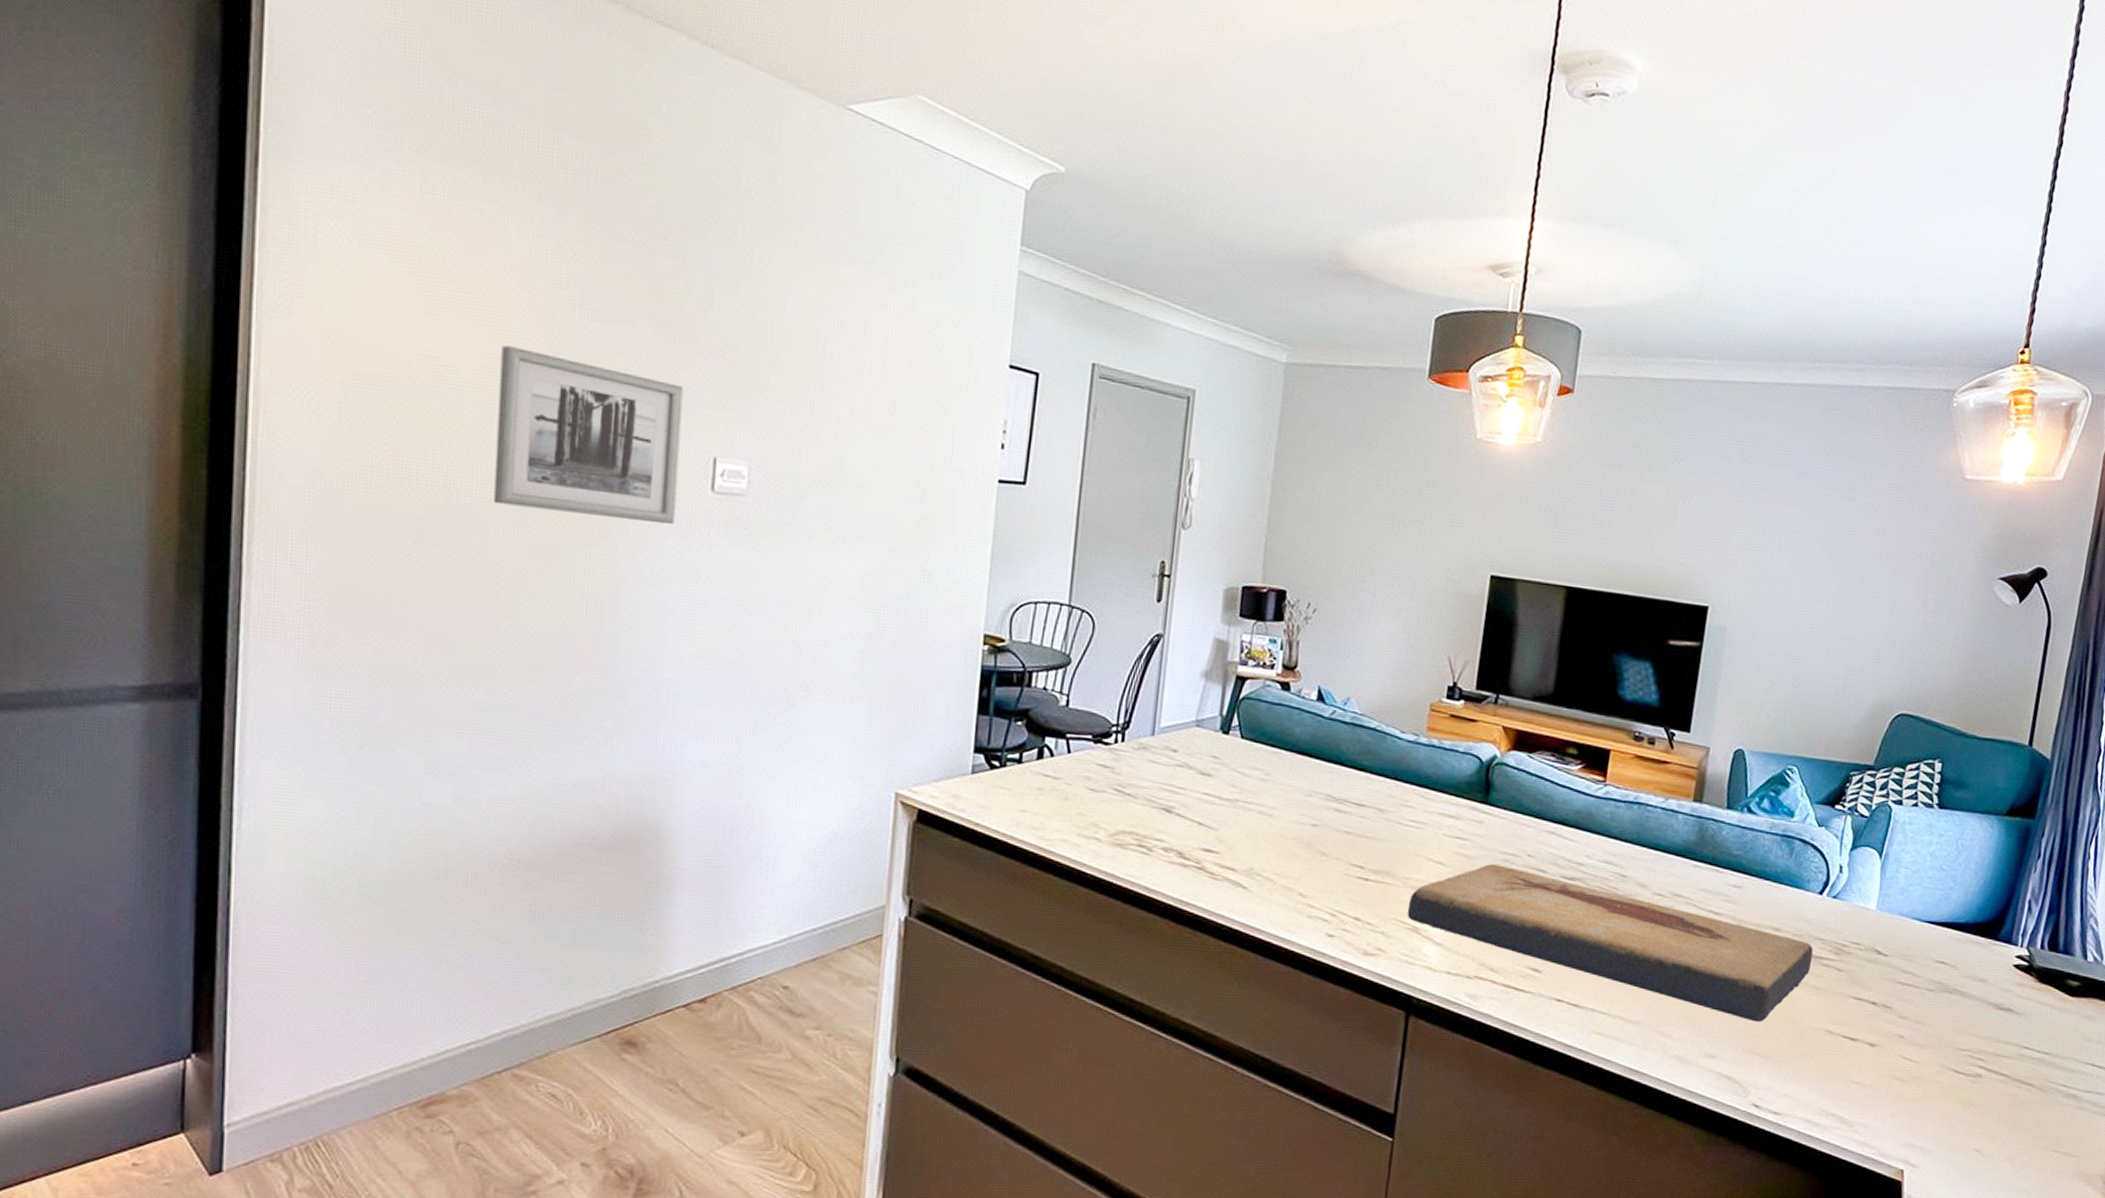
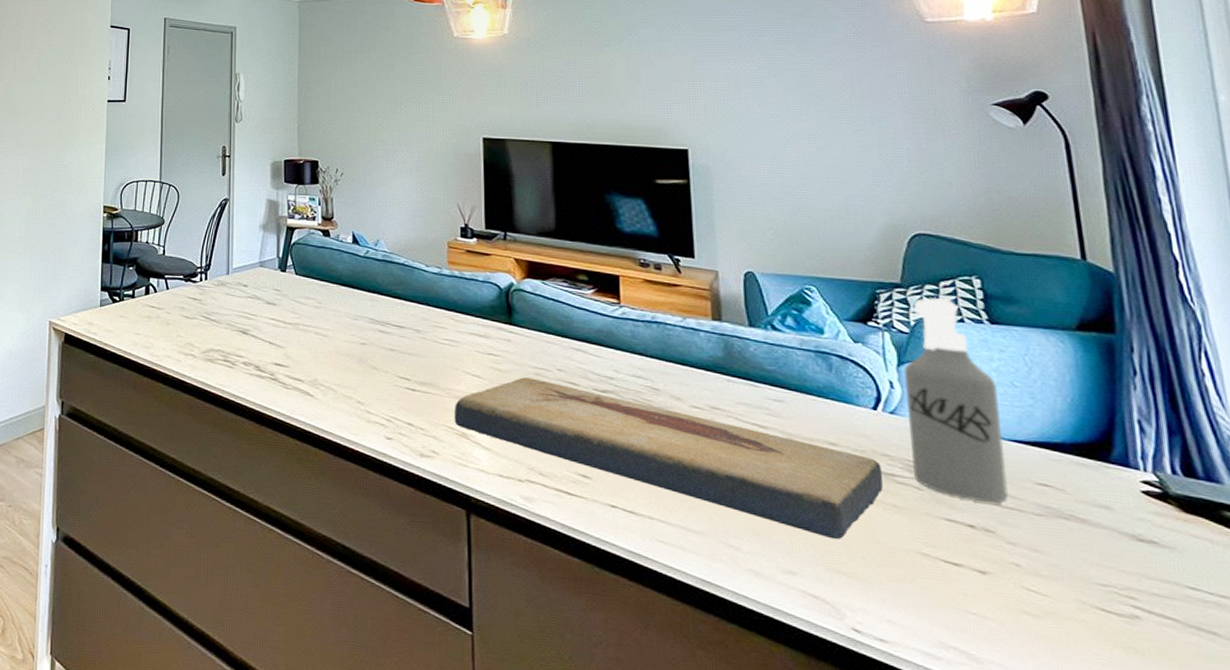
spray bottle: none [1838,780,1928,982] -> present [904,297,1009,504]

